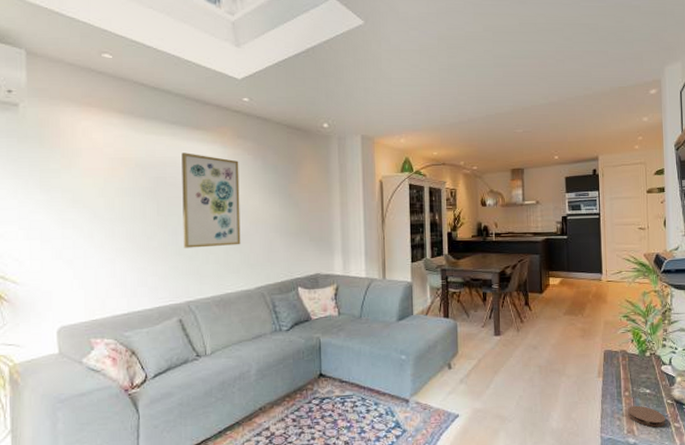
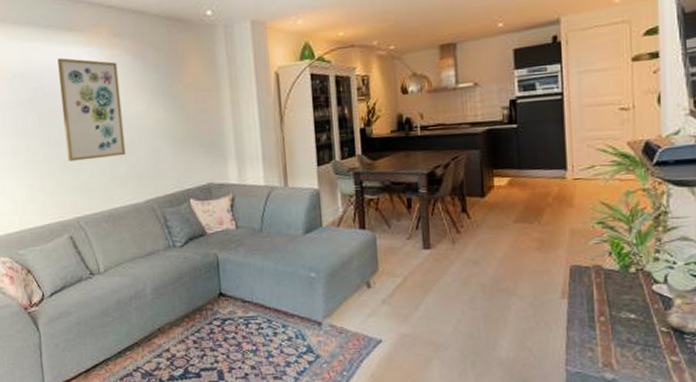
coaster: present [628,405,666,427] -> none [604,333,658,361]

